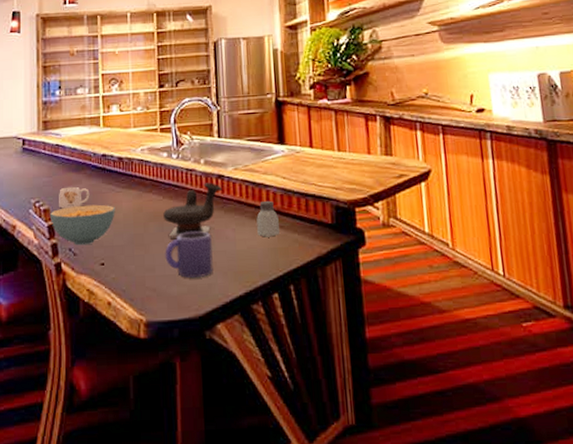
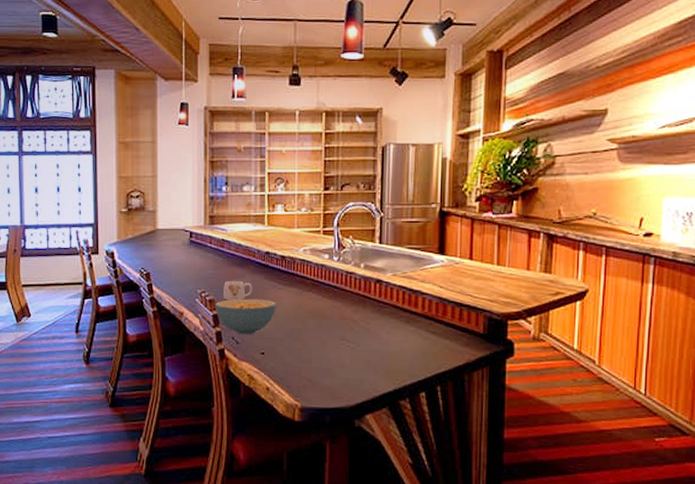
teapot: present [163,182,223,238] -> none [322,286,380,335]
mug: present [165,231,213,278] -> none [321,331,366,372]
saltshaker: present [256,200,280,237] -> none [410,307,432,341]

